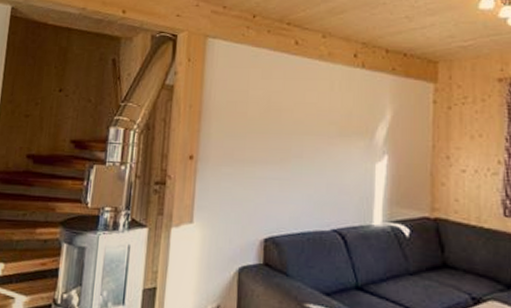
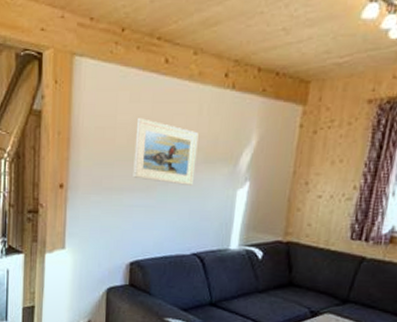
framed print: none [266,93,332,158] -> present [133,118,199,185]

